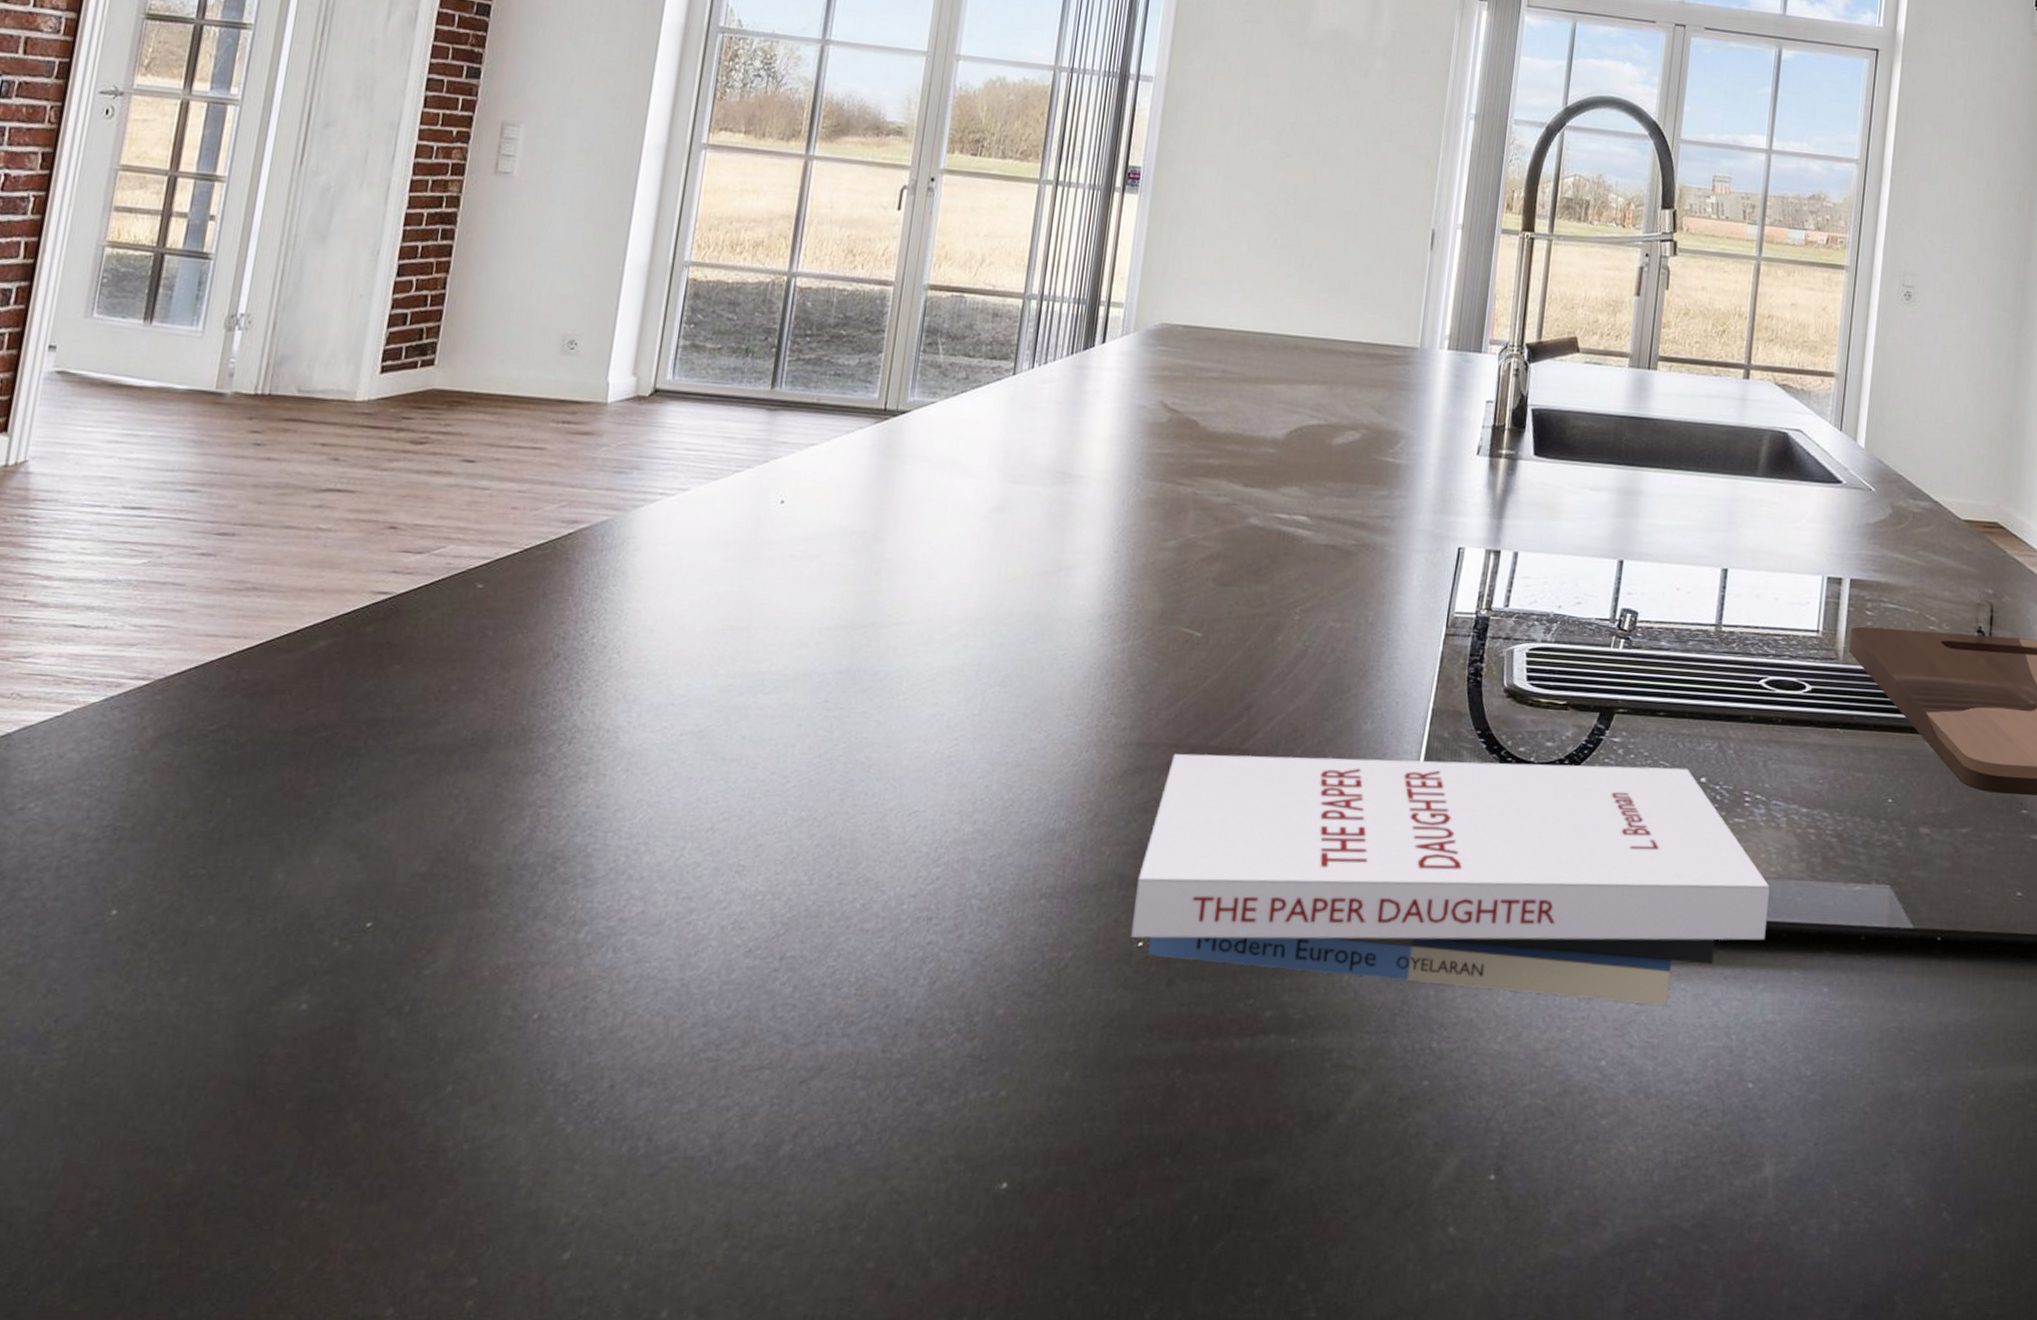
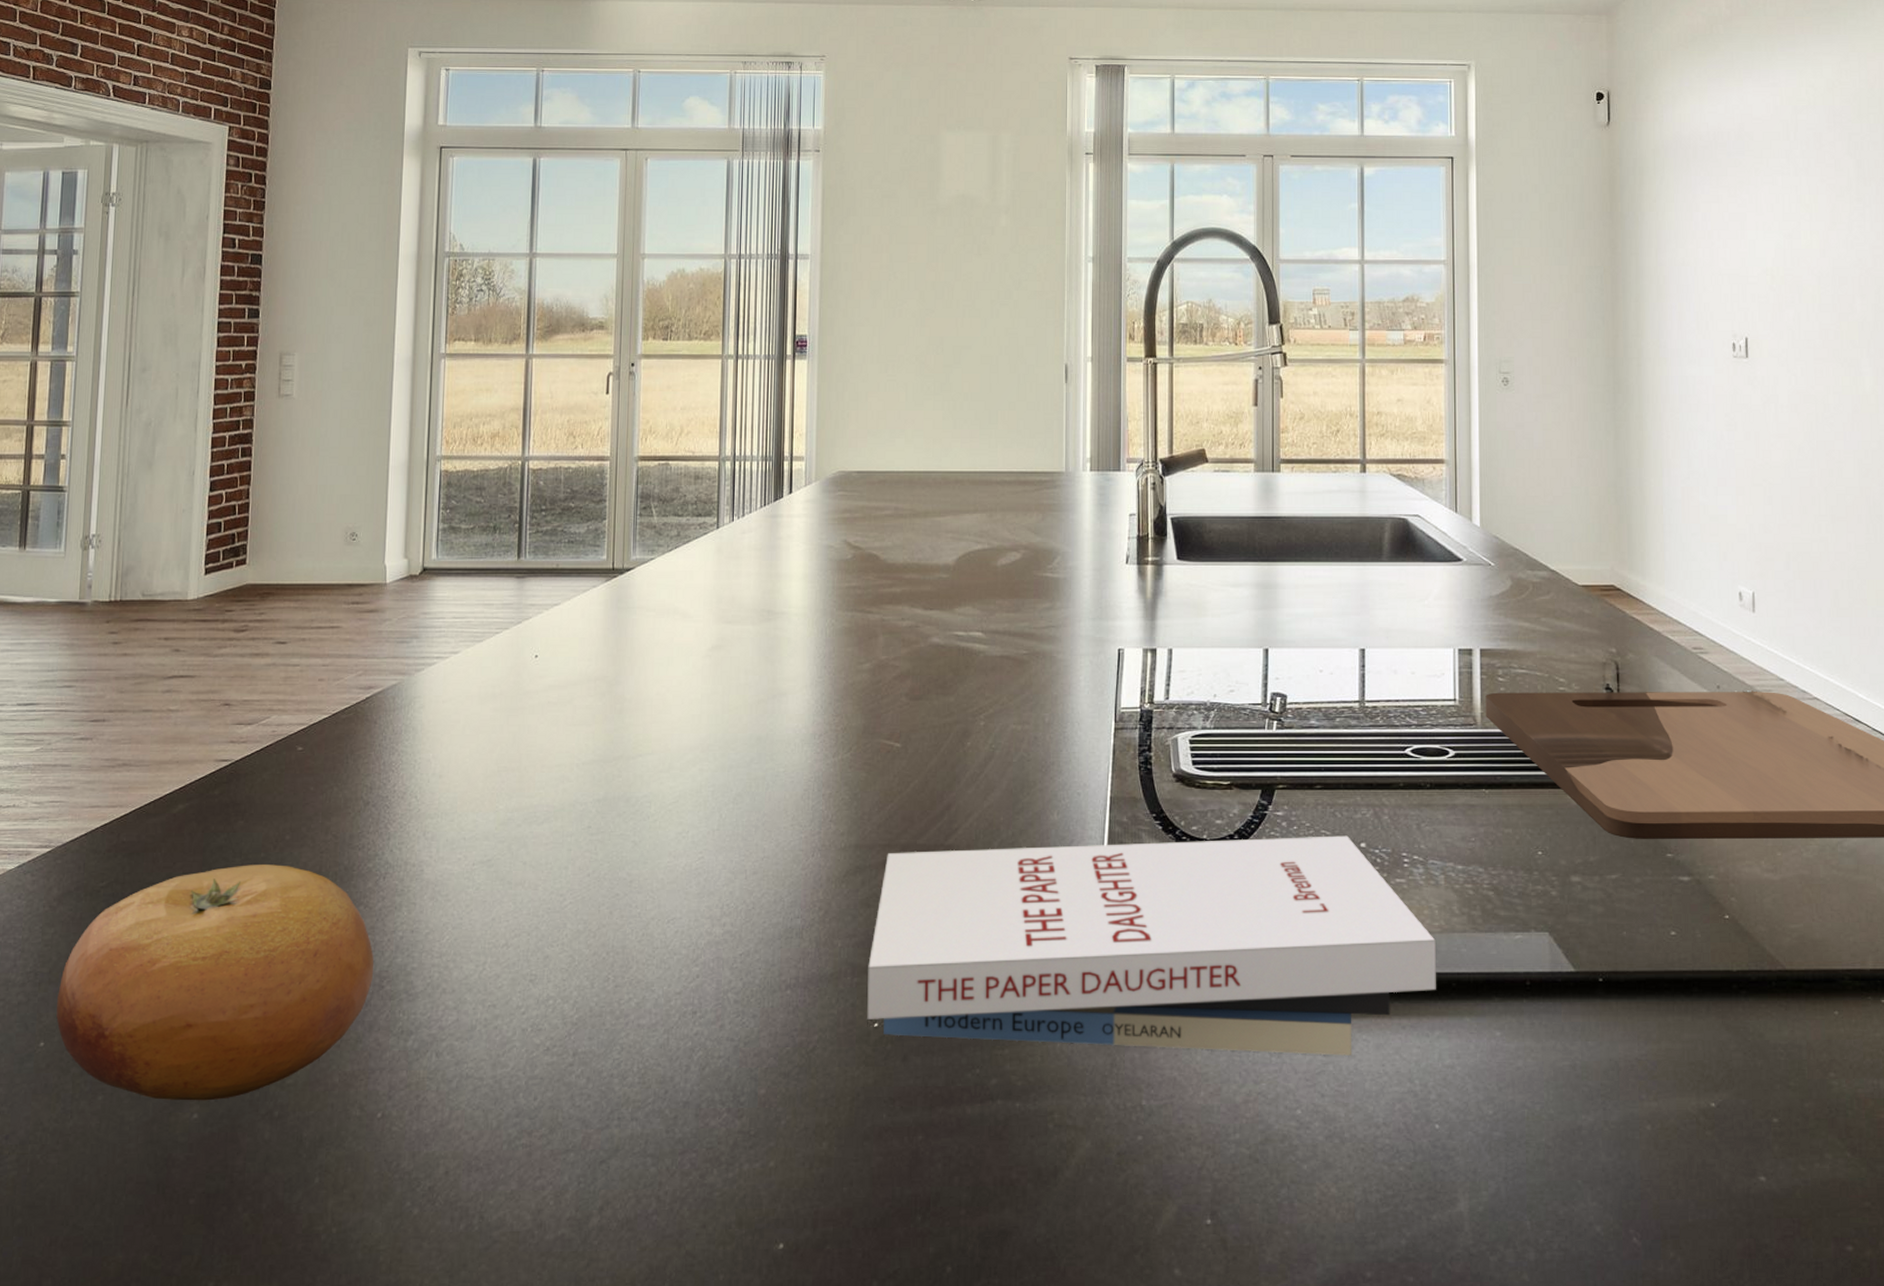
fruit: none [136,717,548,990] -> present [56,864,374,1101]

